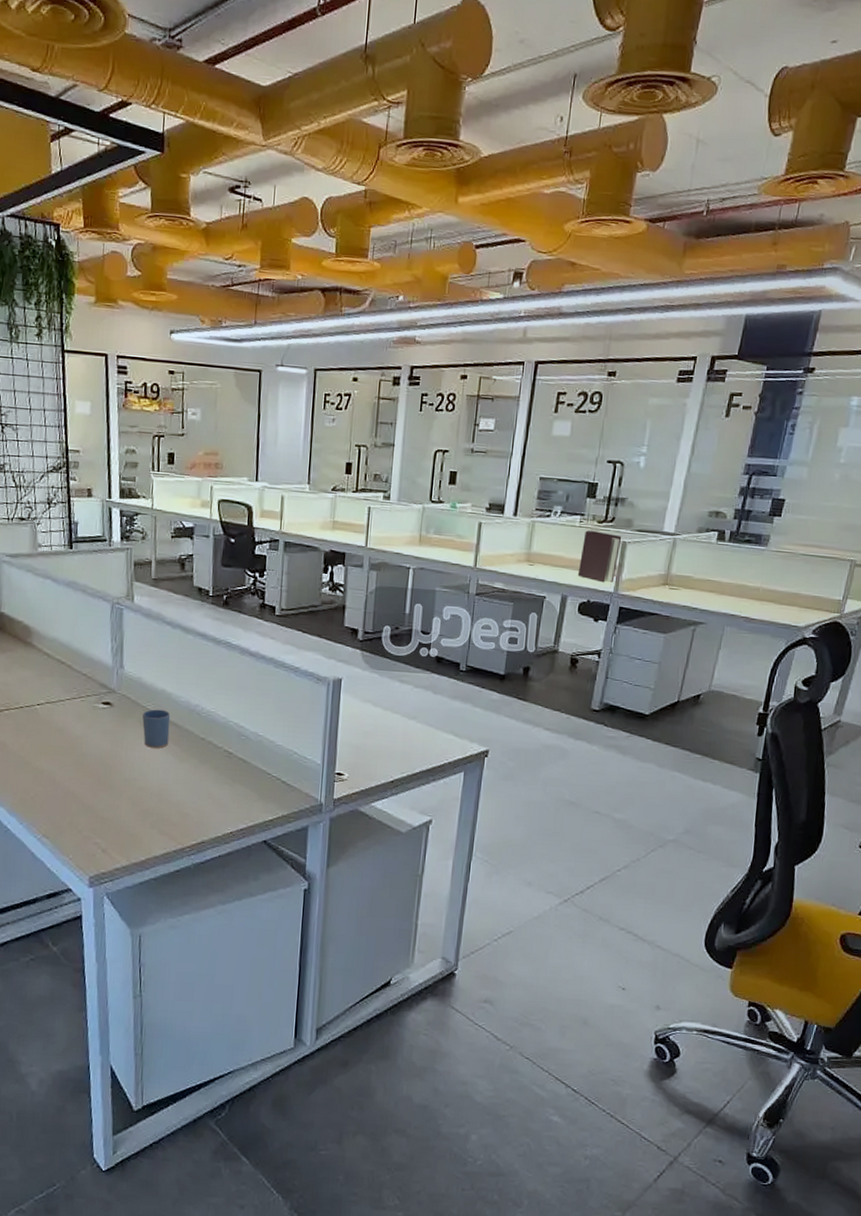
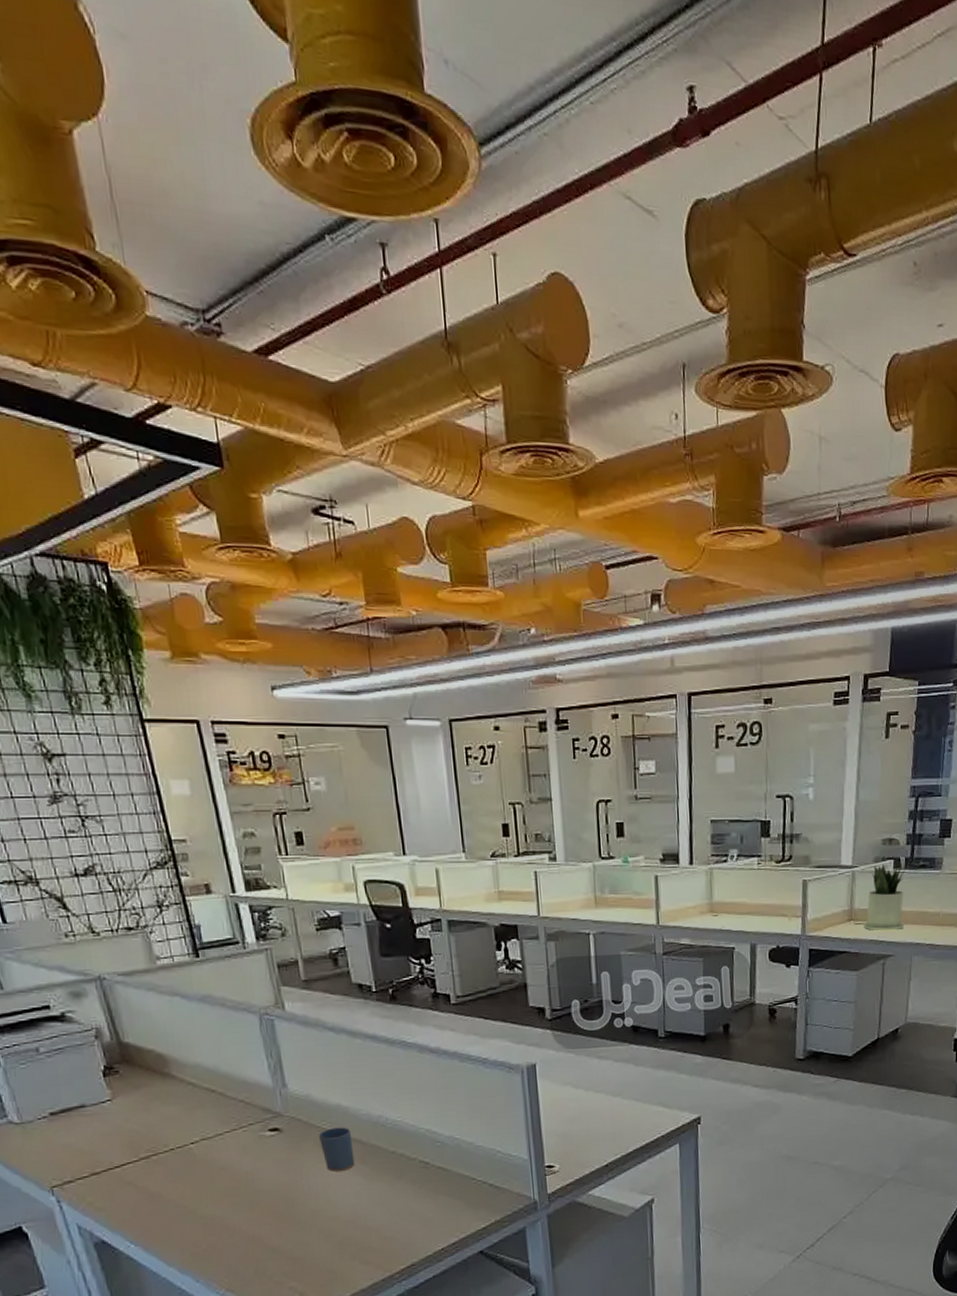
binder: present [577,530,622,583] -> none [763,871,802,926]
planter: none [677,535,729,600] -> present [862,864,905,932]

